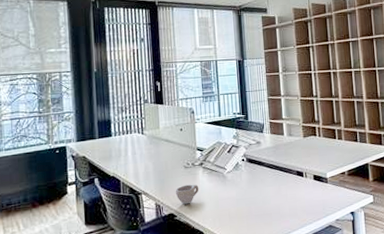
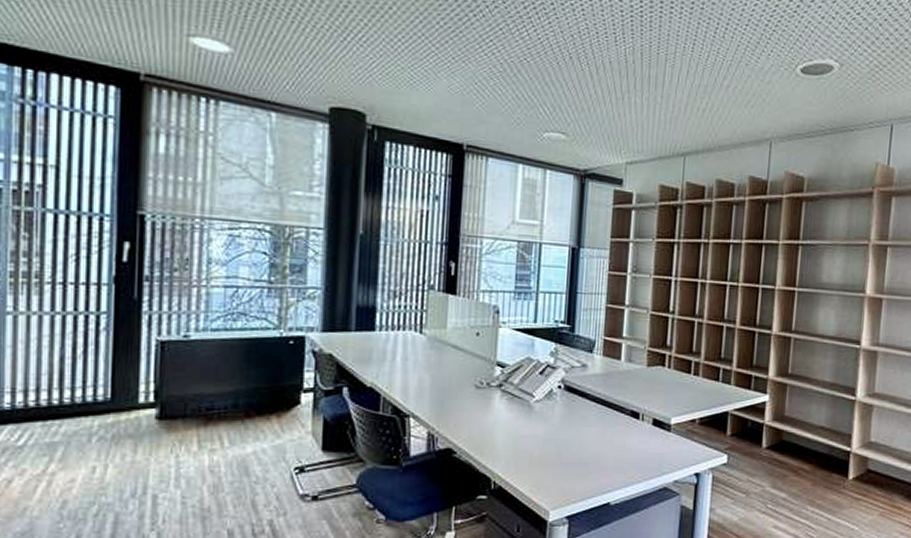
cup: present [175,184,199,205] -> none [458,411,493,438]

